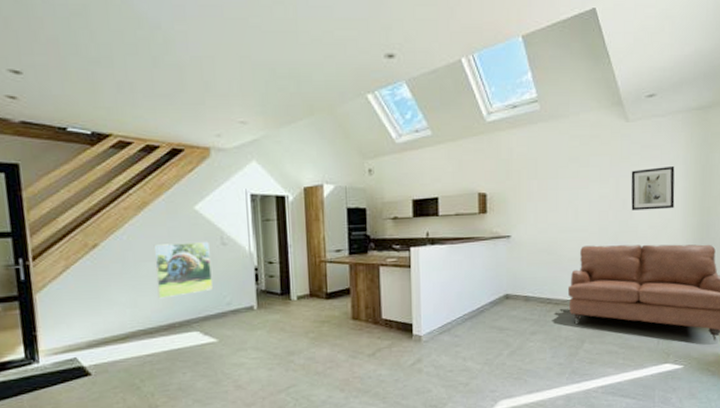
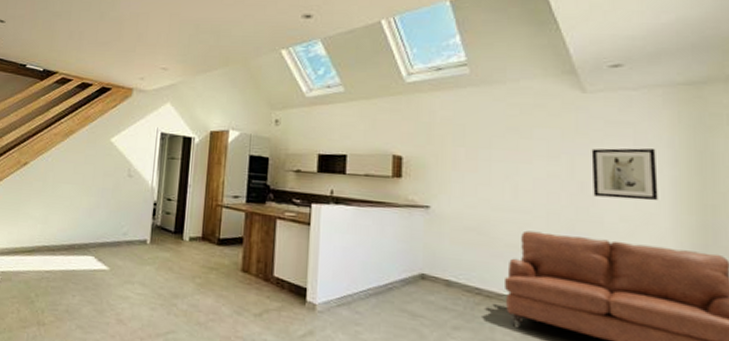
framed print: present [153,241,213,299] -> none [66,169,118,219]

